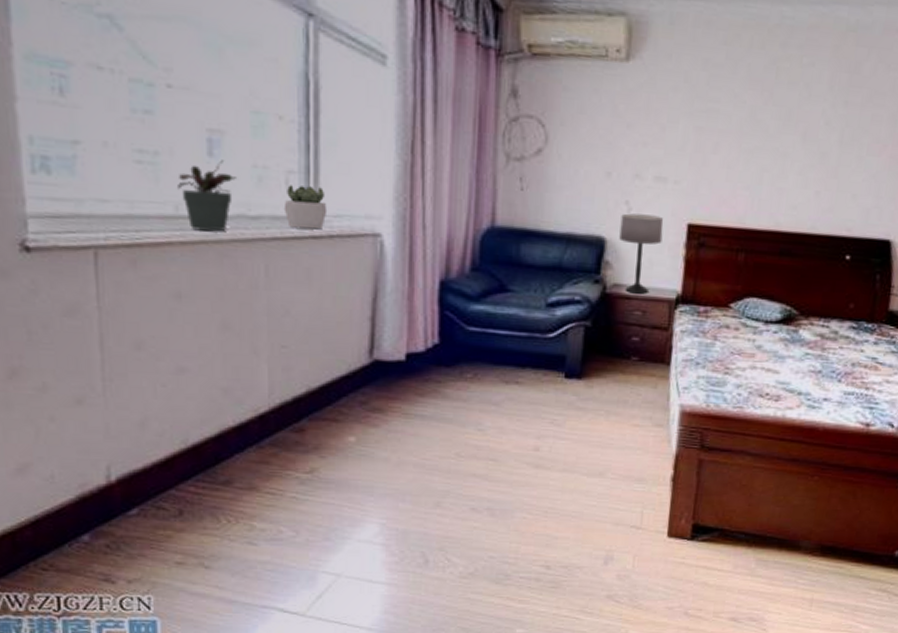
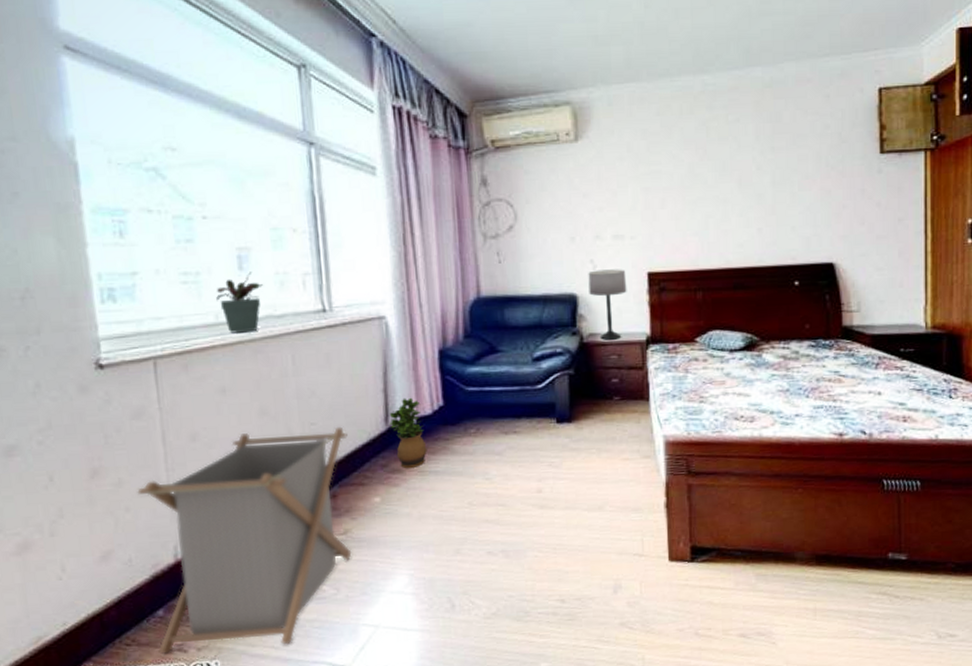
laundry basket: none [65,348,324,586] -> present [137,426,352,654]
succulent plant: present [283,185,328,230] -> none [303,283,339,321]
potted plant: none [374,329,415,409] -> present [389,397,427,468]

